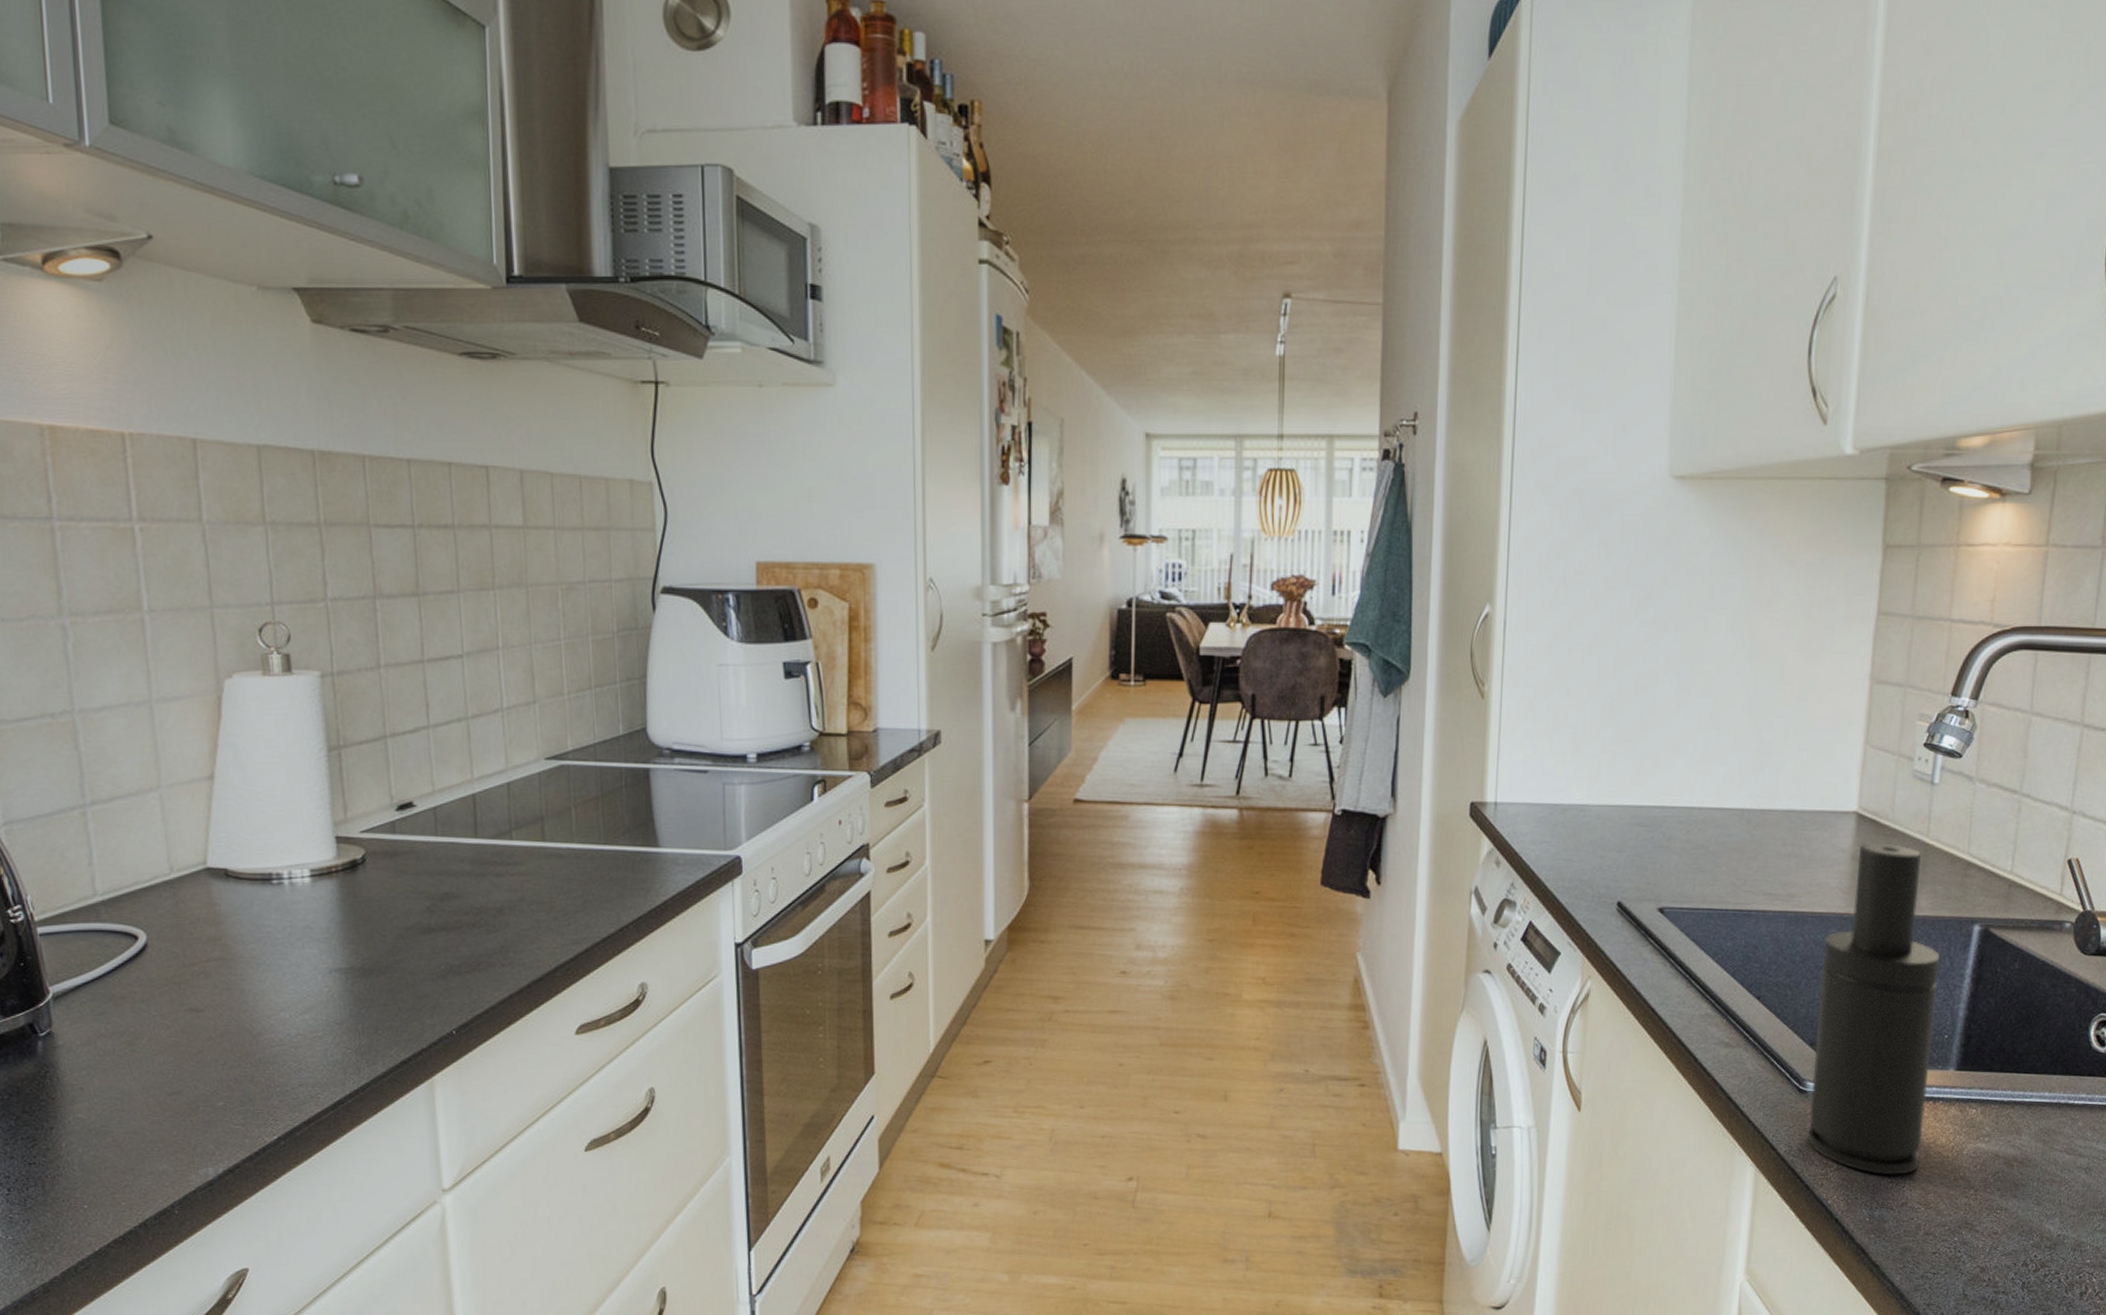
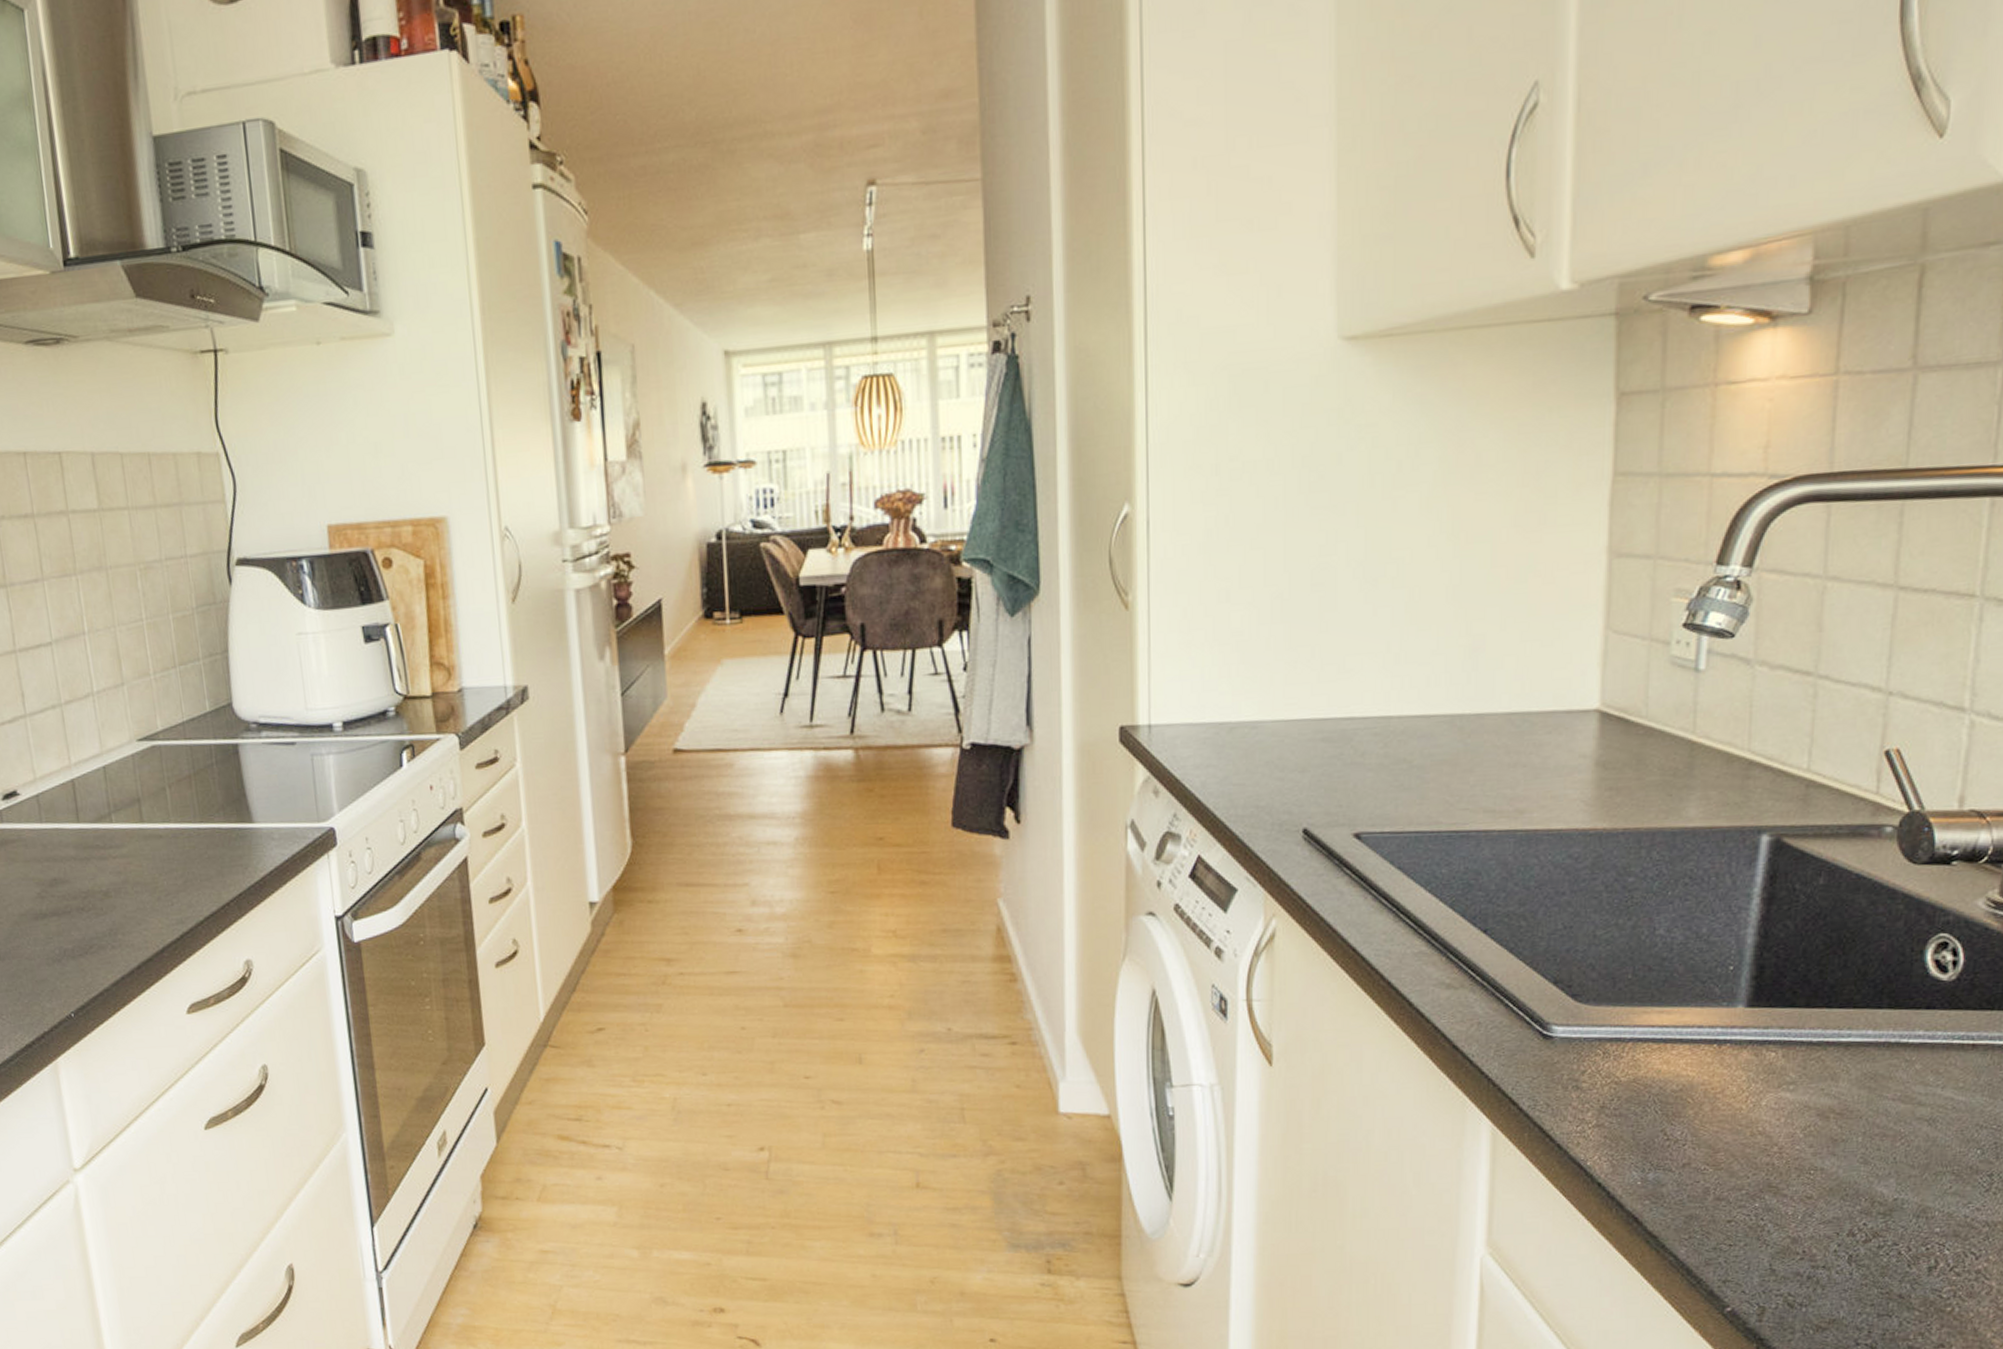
soap dispenser: present [1807,843,1939,1175] -> none [1556,743,1717,1132]

